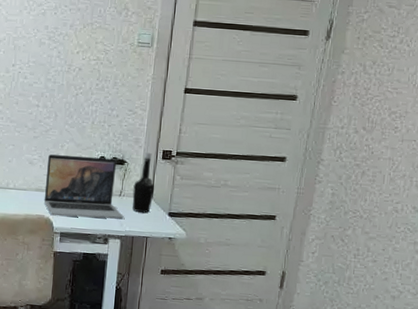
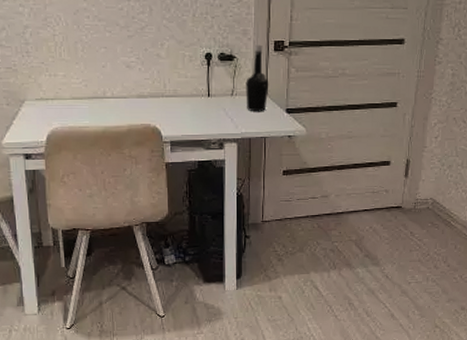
laptop: present [44,154,124,219] -> none [147,54,238,124]

